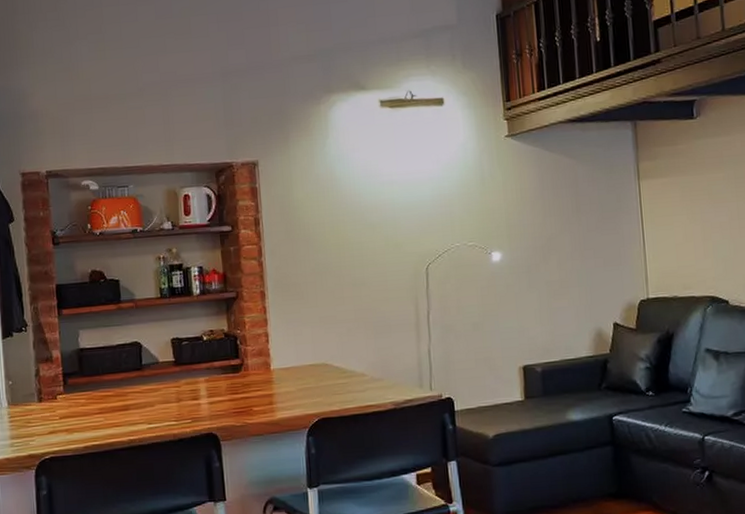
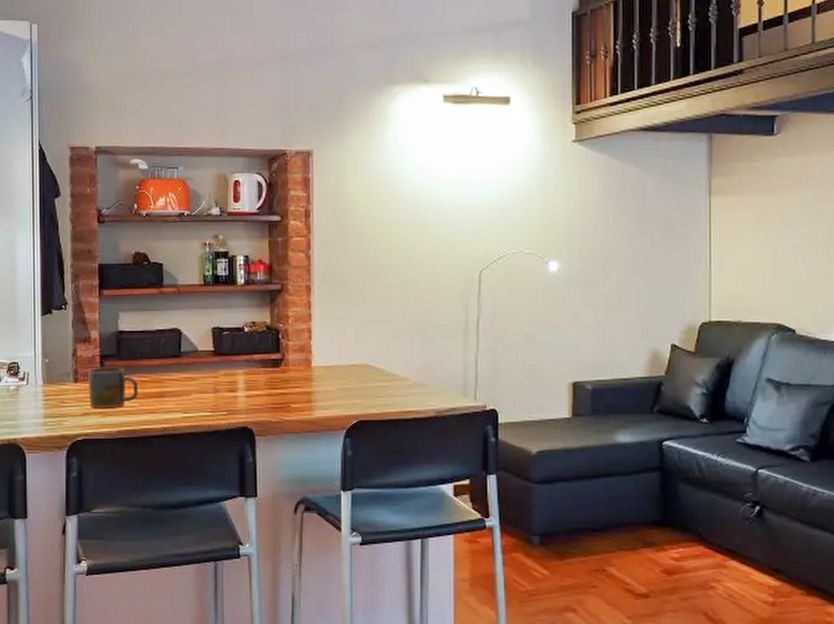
mug: none [51,383,103,426] -> present [87,367,139,408]

